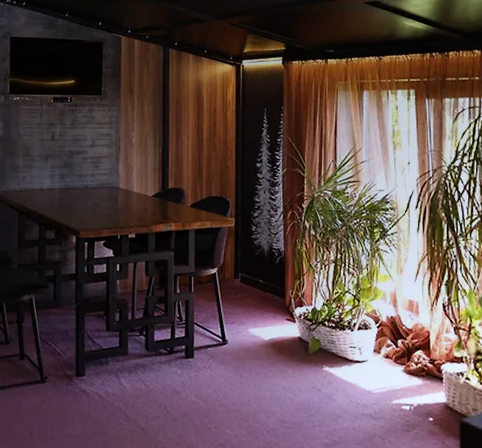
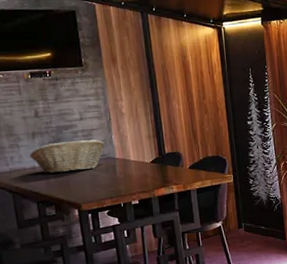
fruit basket: none [40,166,111,197] -> present [29,140,105,173]

